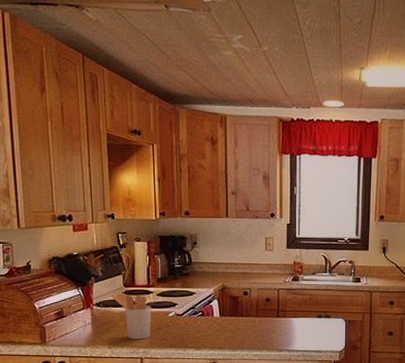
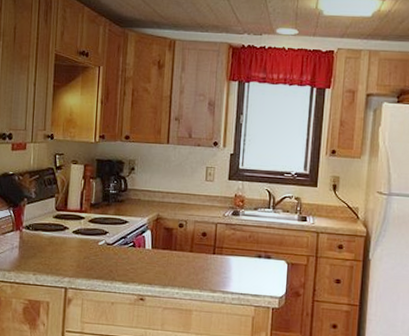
utensil holder: present [111,292,152,339] -> none [42,216,81,268]

